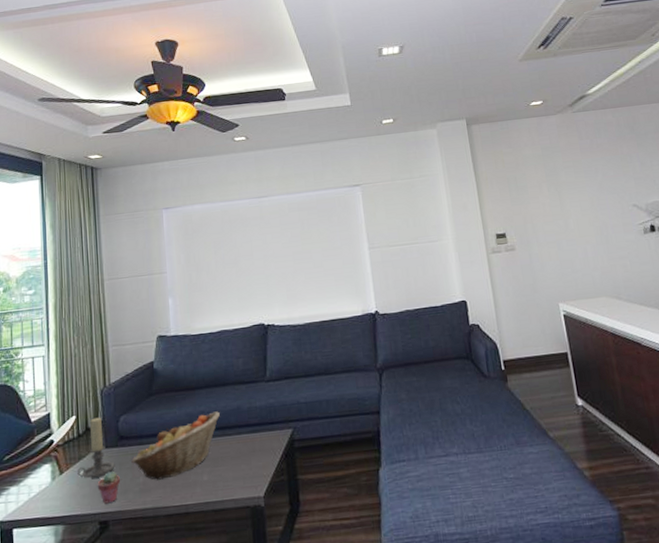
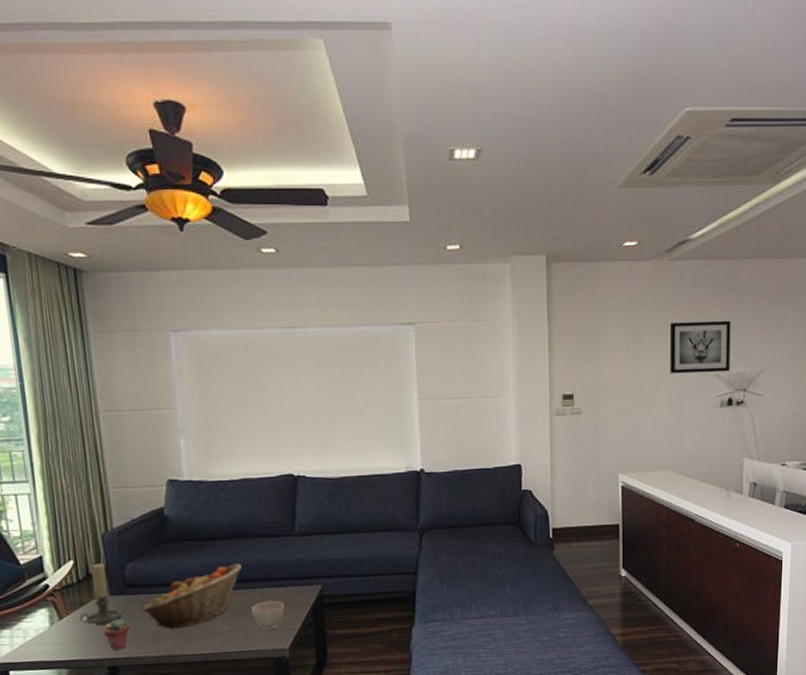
bowl: none [228,446,259,478] -> present [251,600,285,631]
wall art: none [582,157,646,208] -> present [669,320,731,374]

